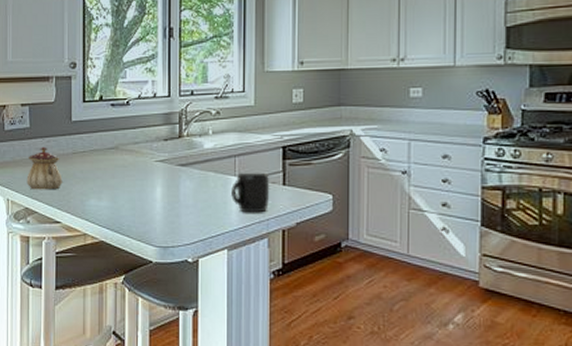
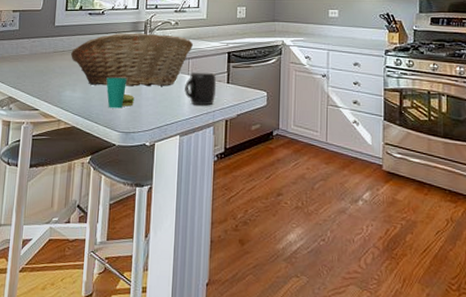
teapot: present [26,146,63,190] -> none [12,45,44,82]
fruit basket: none [93,126,240,192] -> present [71,33,194,87]
cup: none [137,182,172,219] -> present [106,77,135,109]

